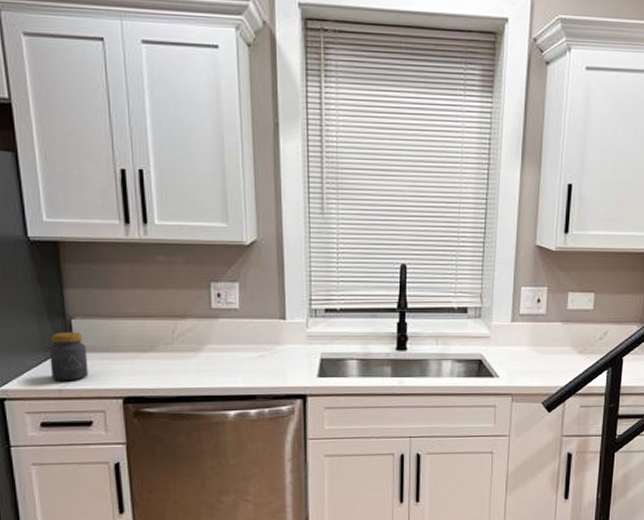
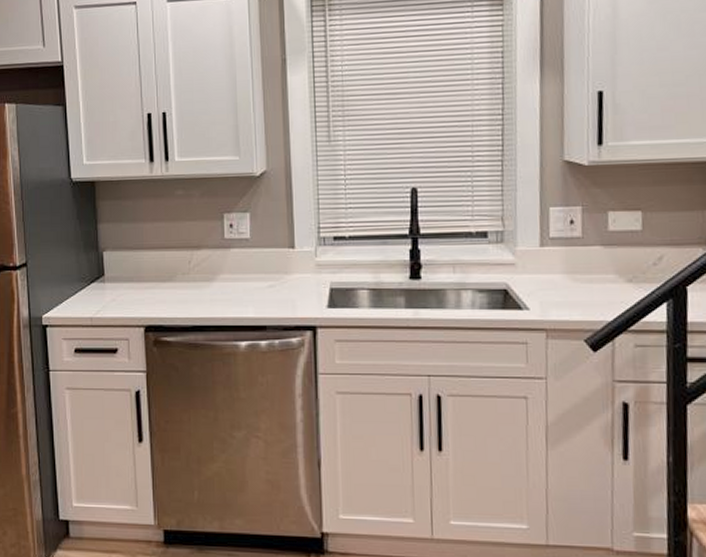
jar: present [49,331,89,382] -> none [84,263,116,310]

